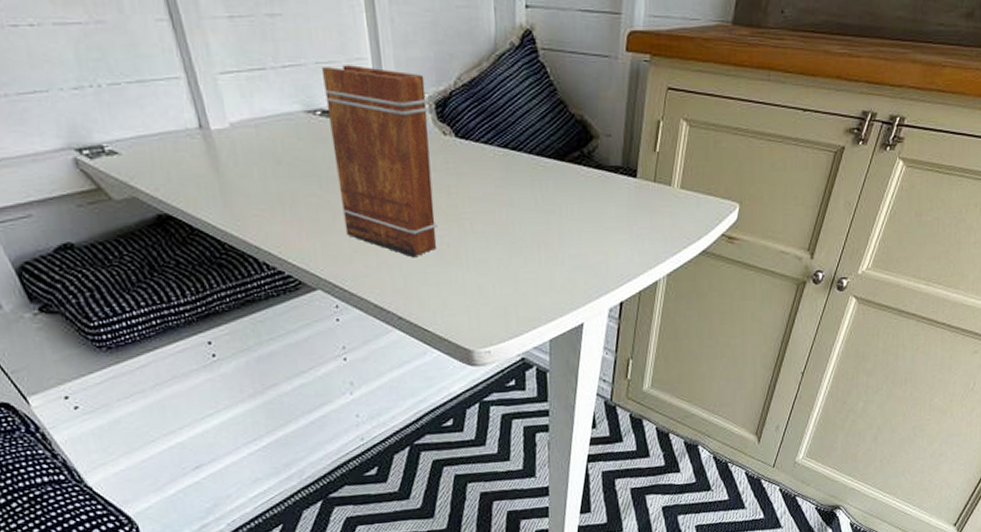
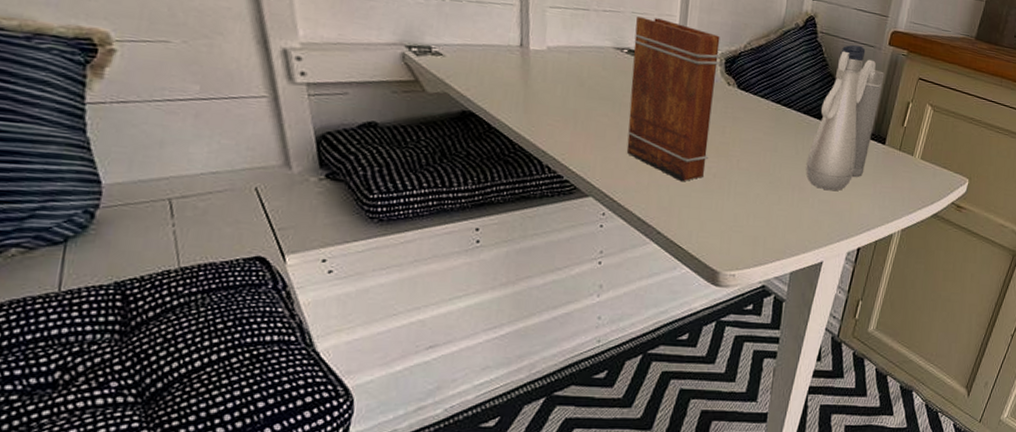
water bottle: none [549,58,626,243] -> present [806,44,885,191]

